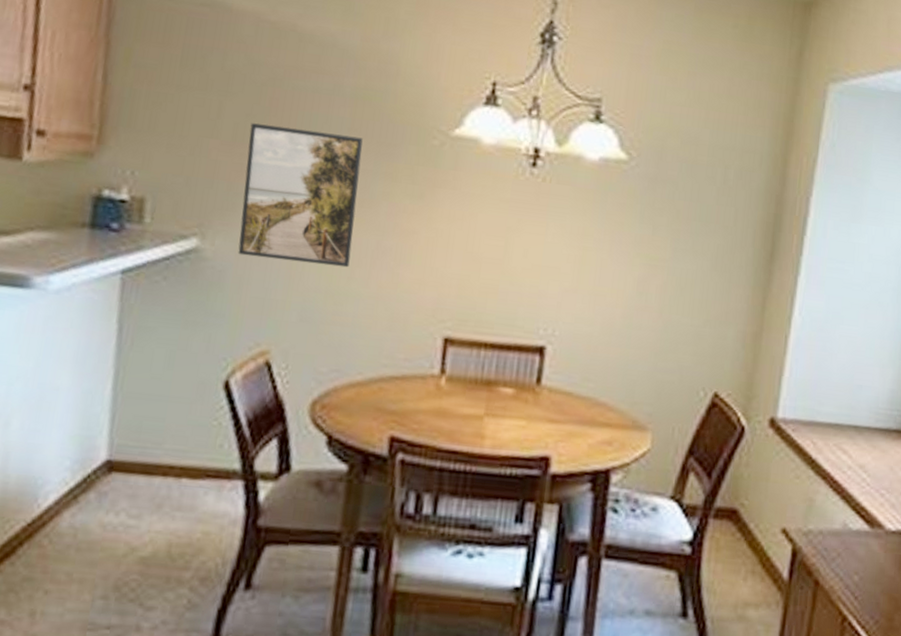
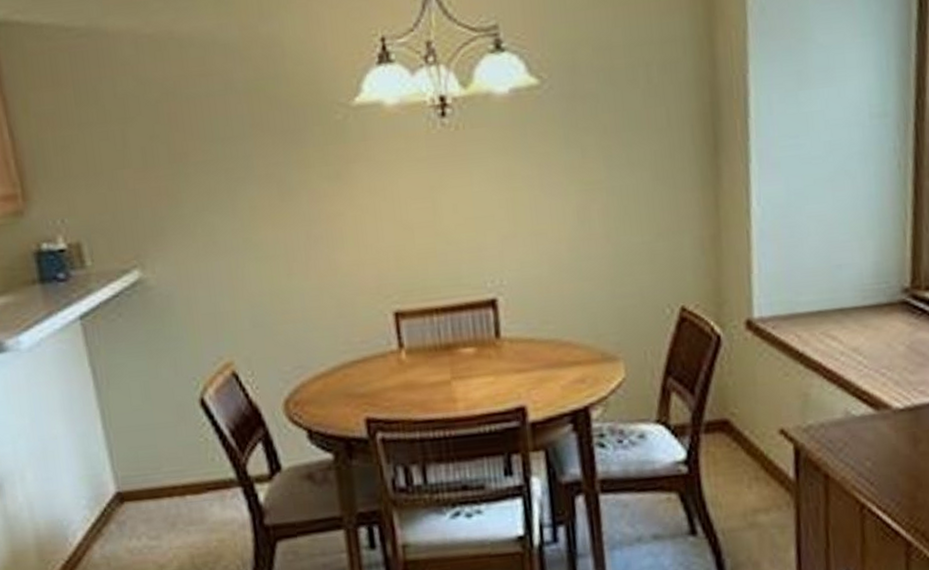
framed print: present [238,123,363,268] -> none [156,131,286,277]

